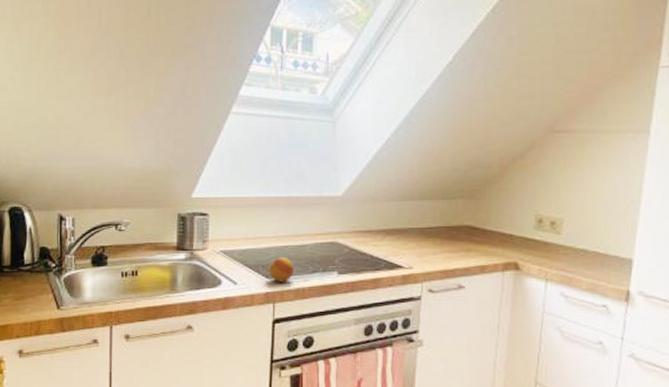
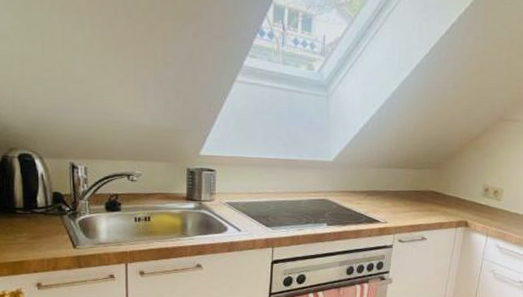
fruit: present [268,256,295,282] -> none [268,209,291,231]

